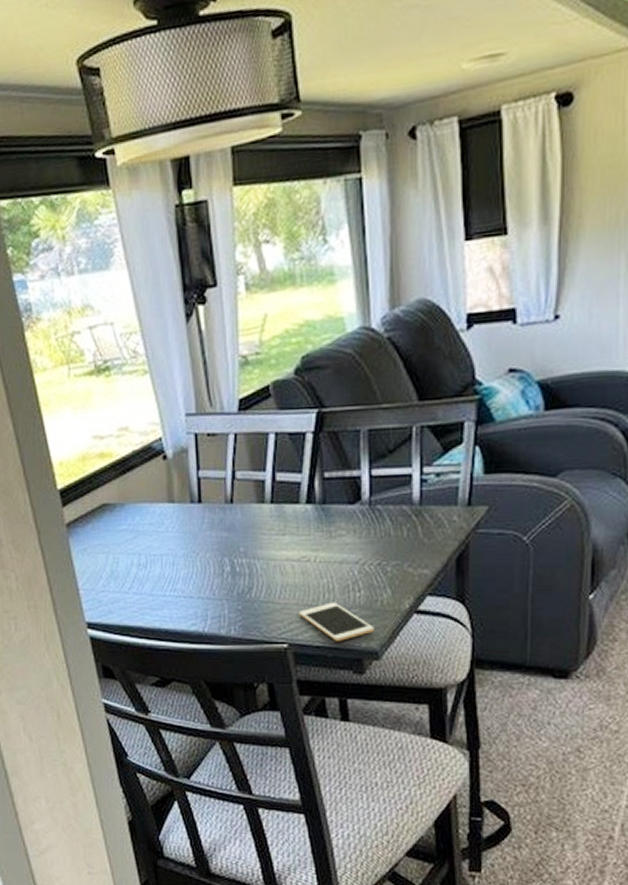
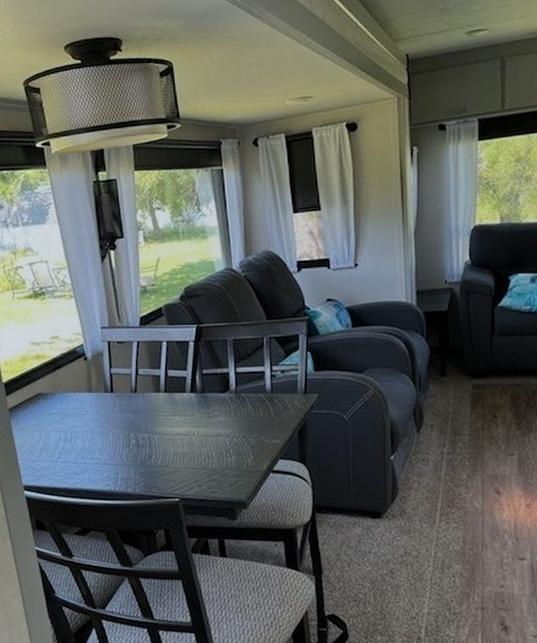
cell phone: present [299,602,374,642] -> none [187,465,242,496]

